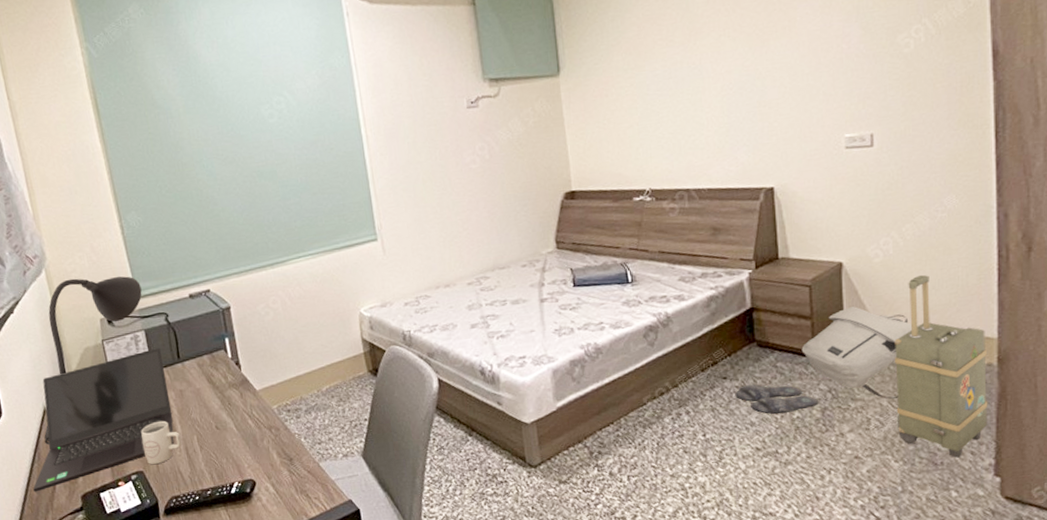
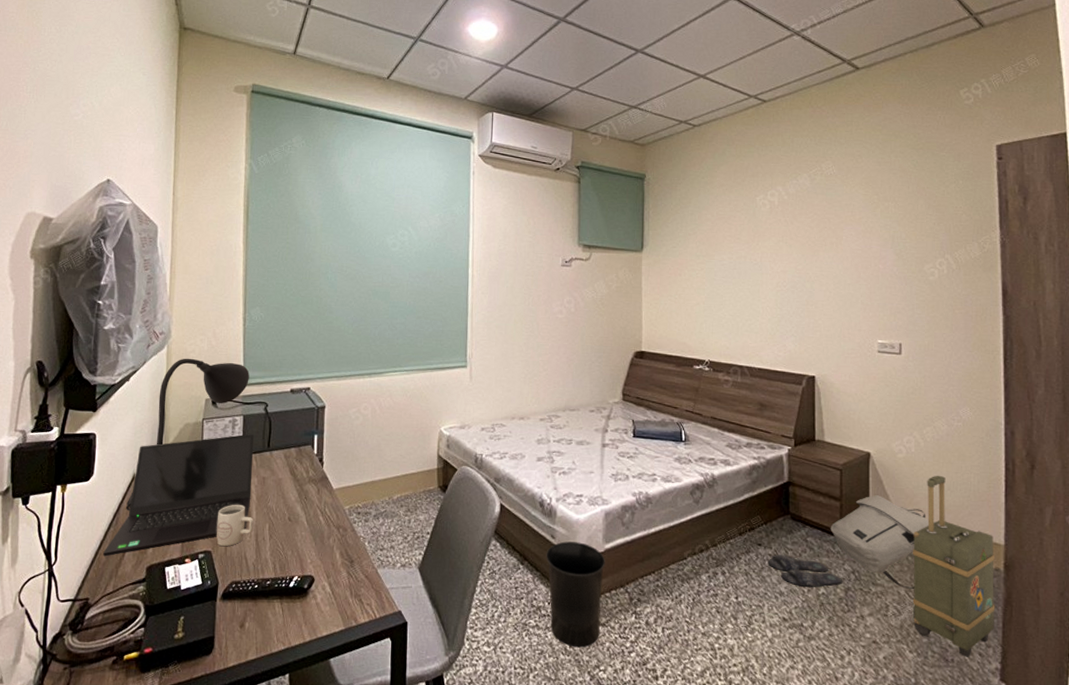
waste bin: none [494,404,562,508] -> present [546,541,605,648]

